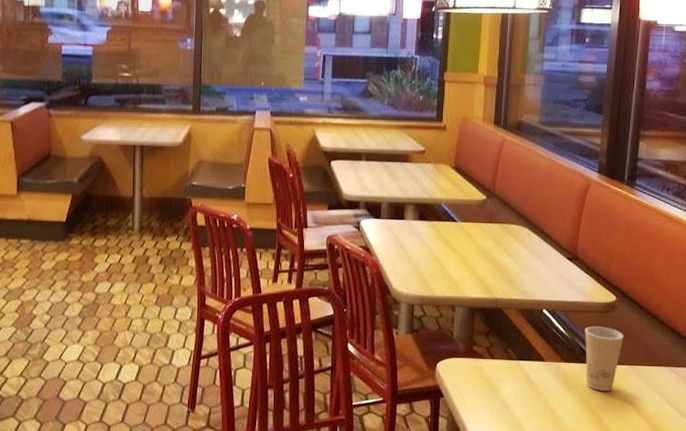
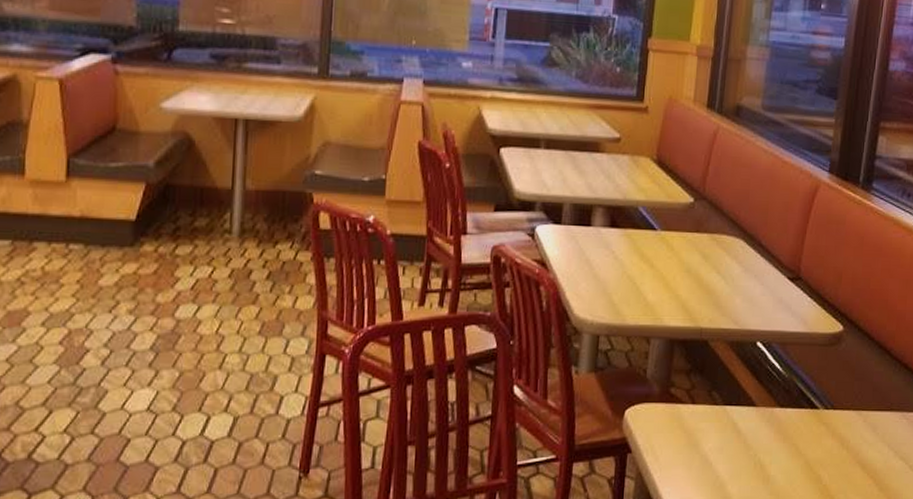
paper cup: present [584,326,624,391] -> none [803,363,850,442]

